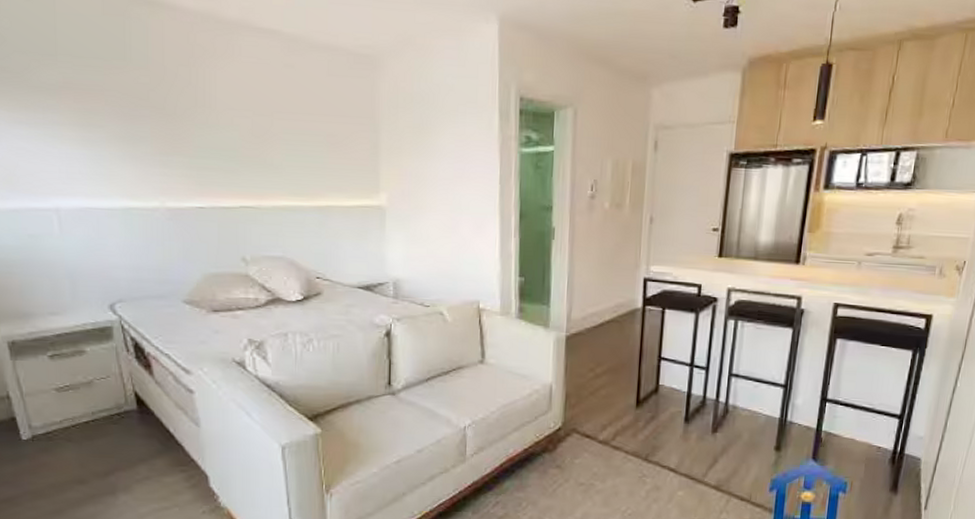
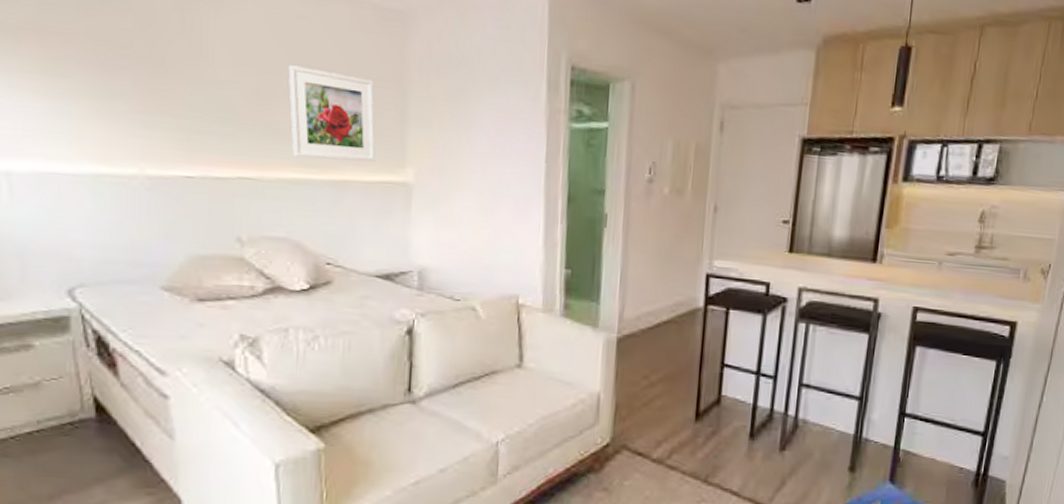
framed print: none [277,108,354,189] -> present [288,65,376,162]

